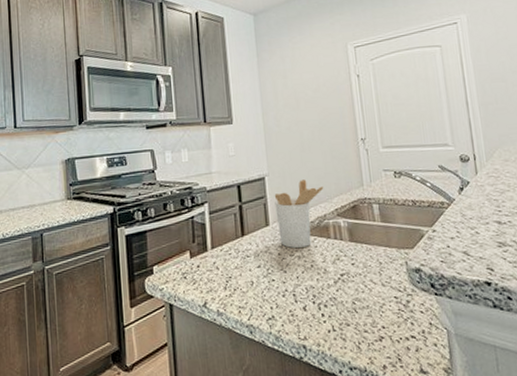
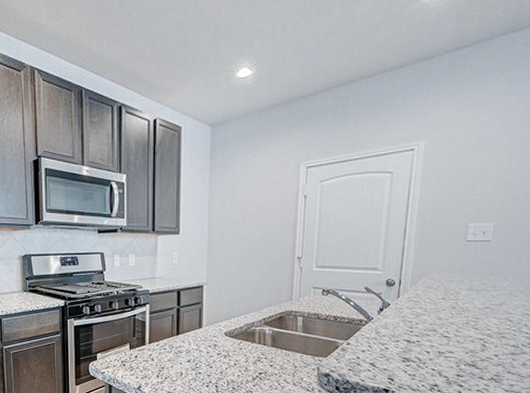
utensil holder: present [274,179,324,249] -> none [209,290,256,349]

